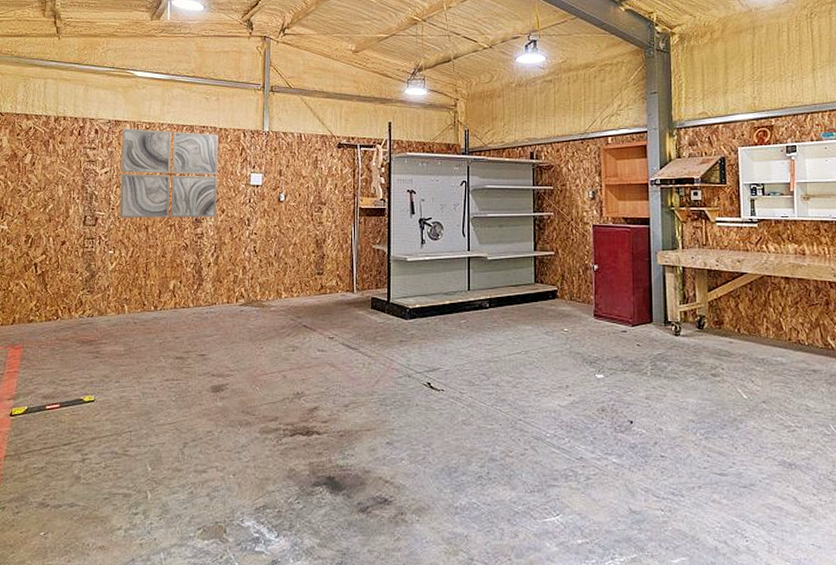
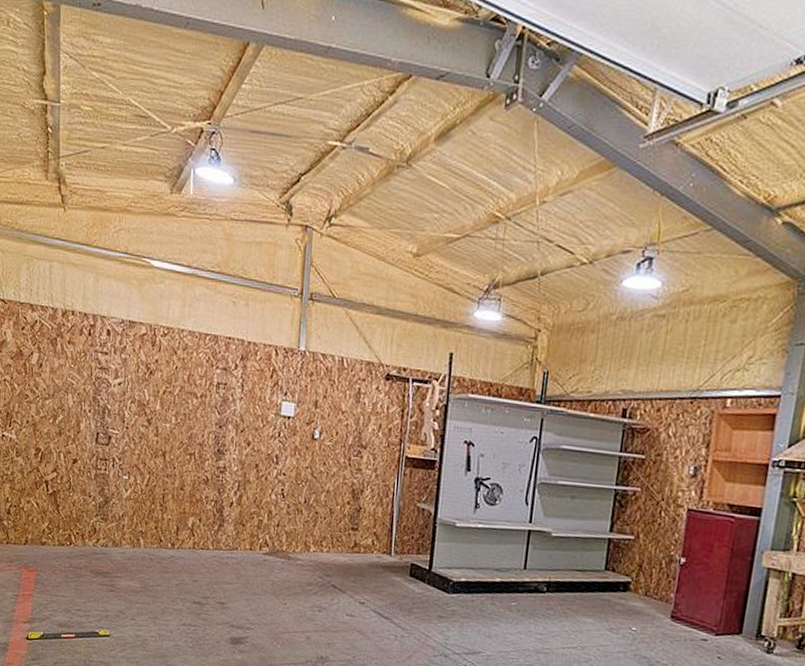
wall art: present [119,128,219,218] -> none [134,331,246,451]

